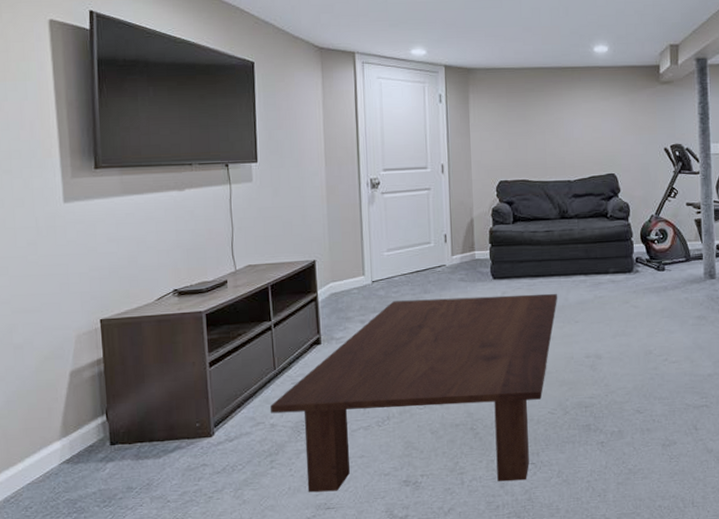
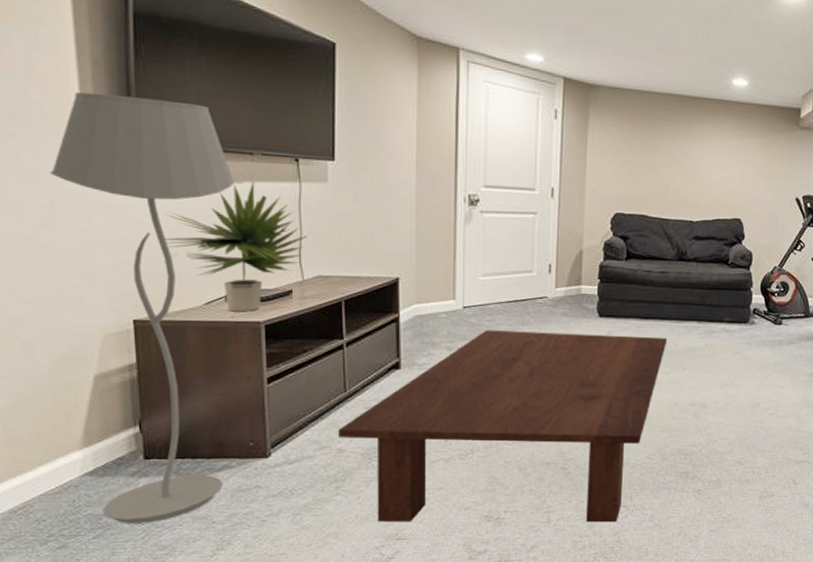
floor lamp: none [35,127,178,507] -> present [49,91,235,523]
plant: none [124,187,238,305] -> present [165,180,308,312]

